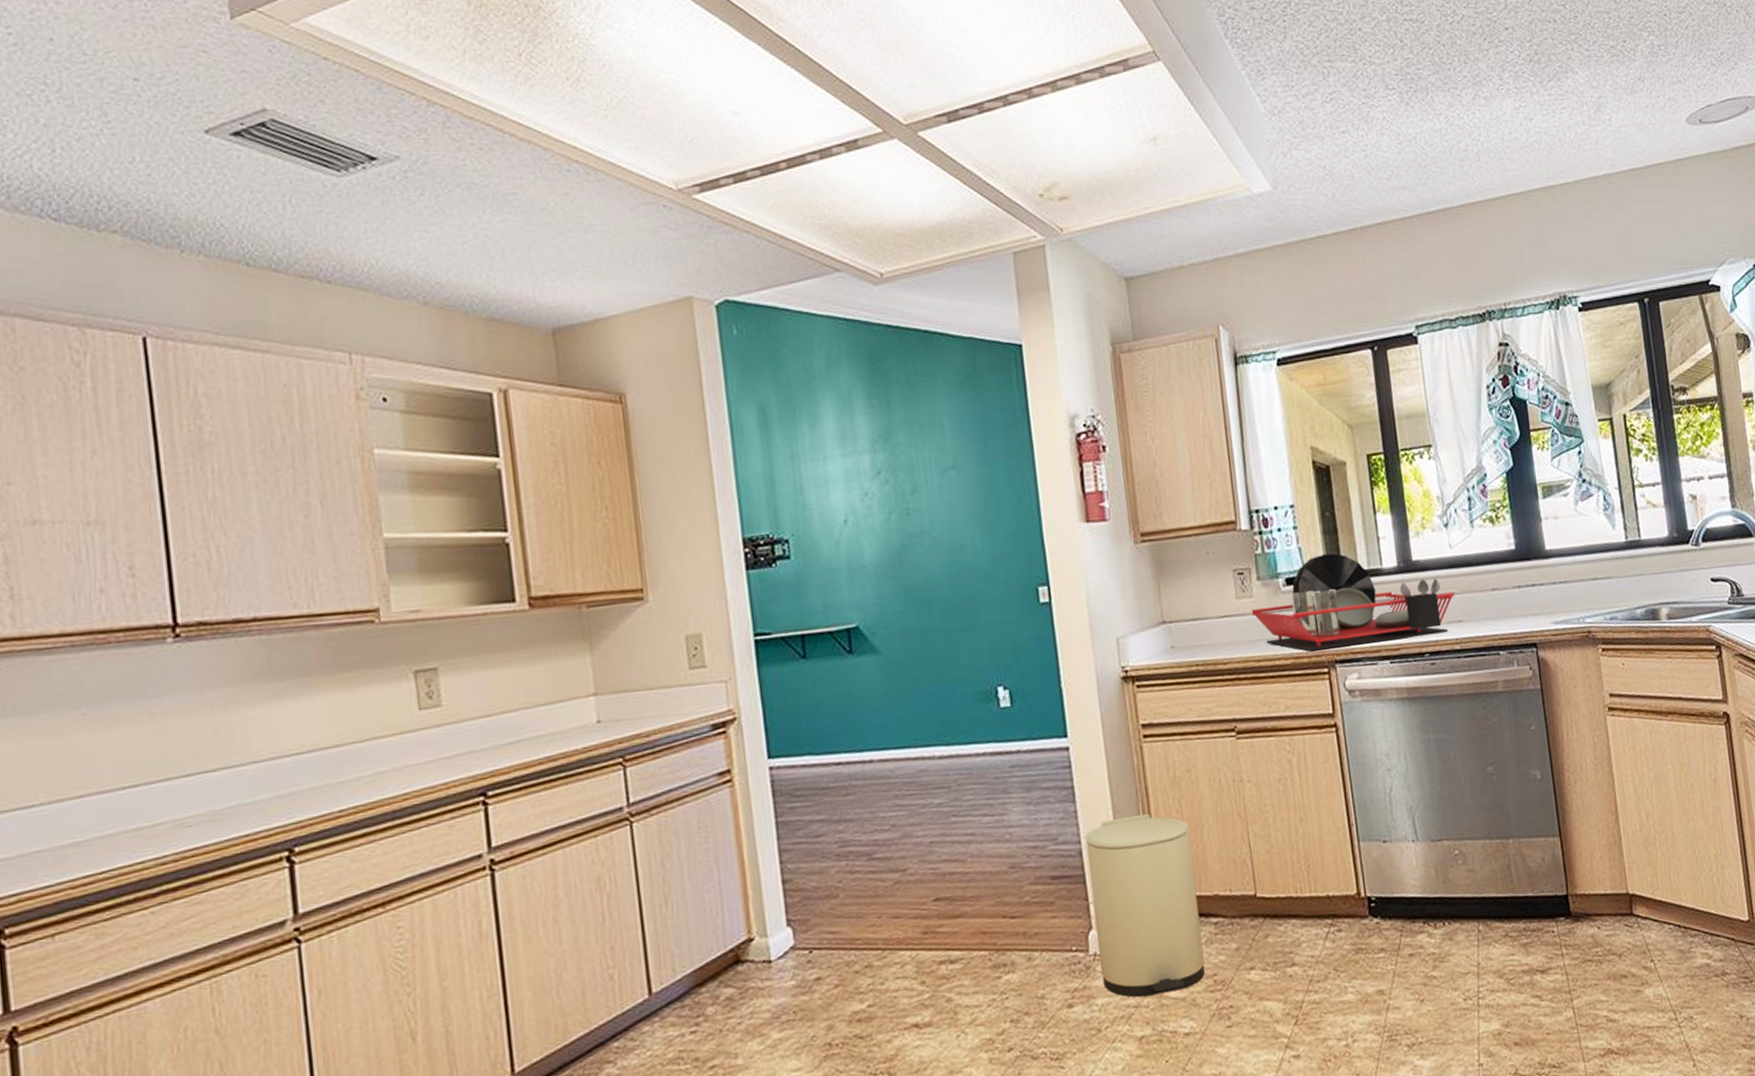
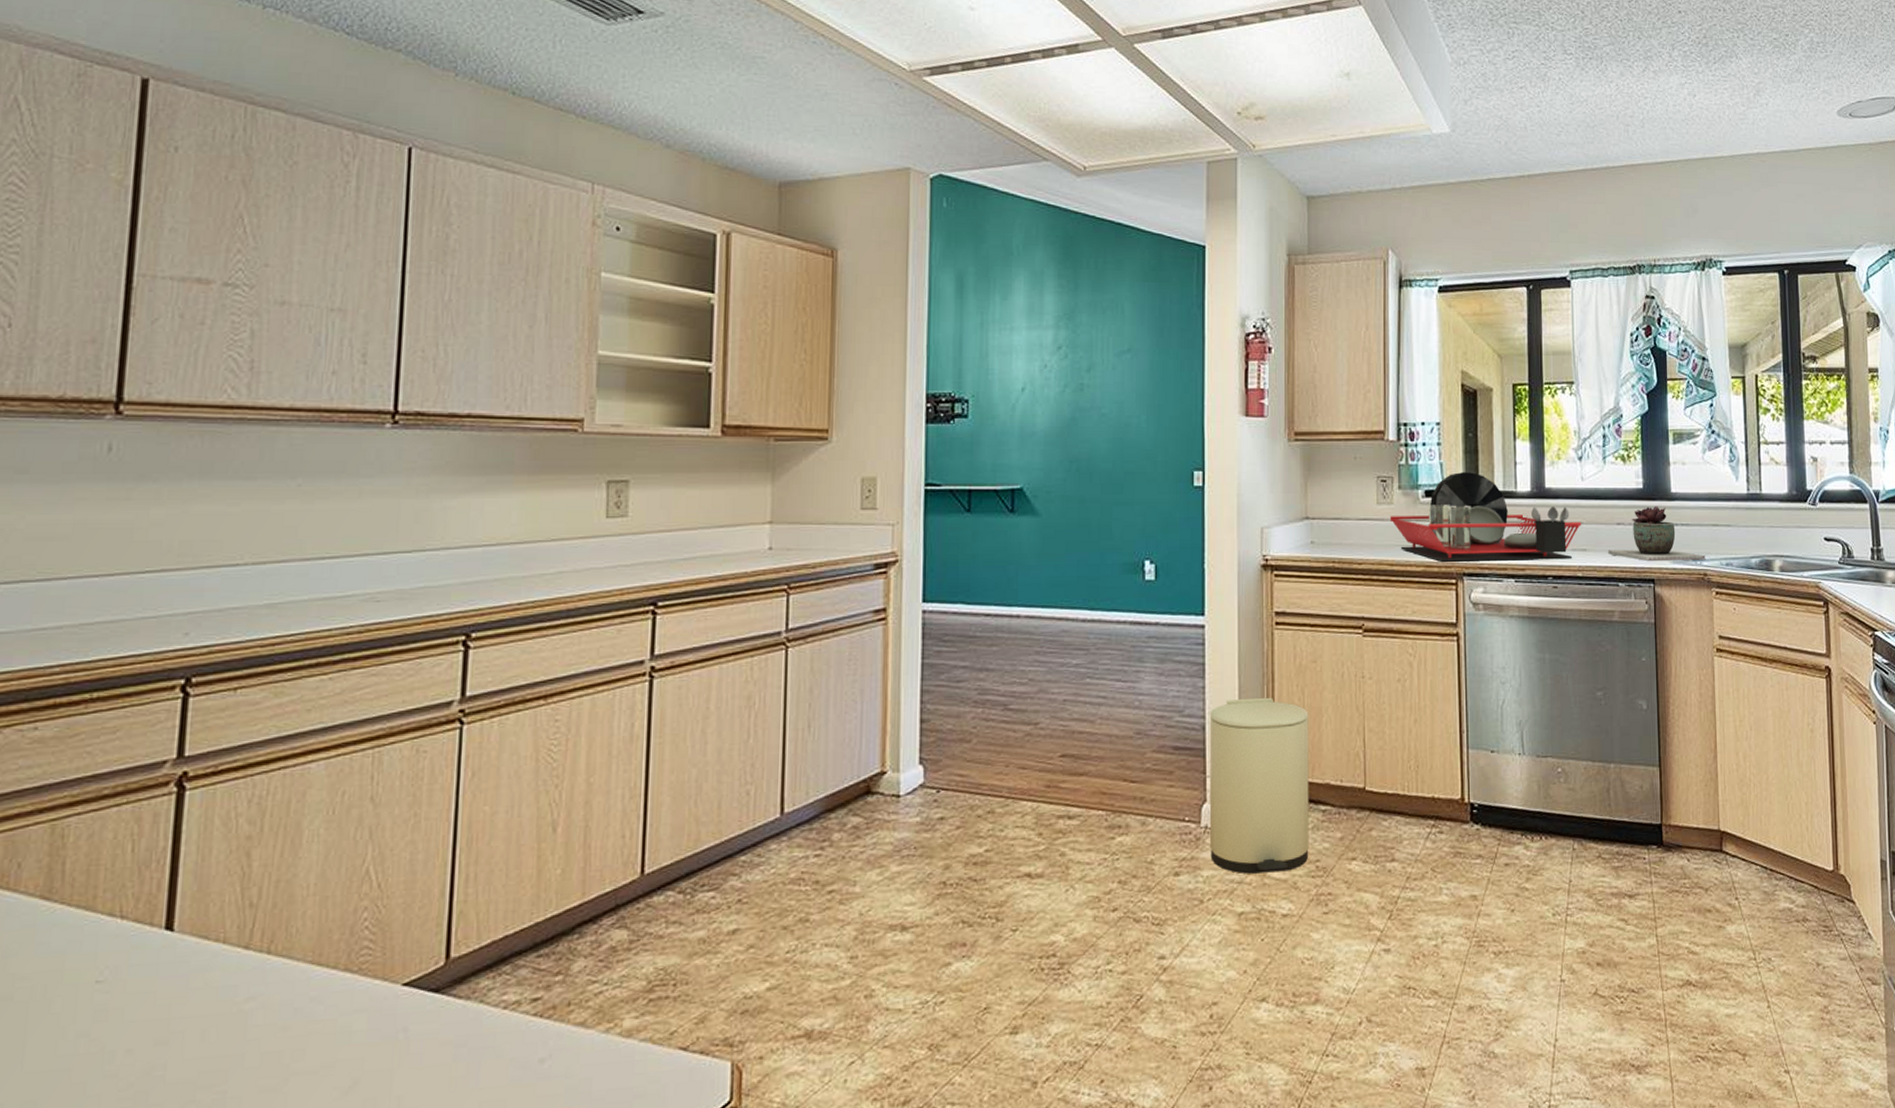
succulent plant: none [1485,565,1588,626] -> present [1608,506,1706,562]

